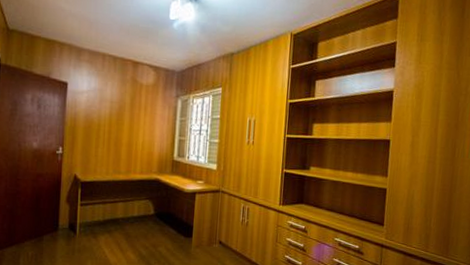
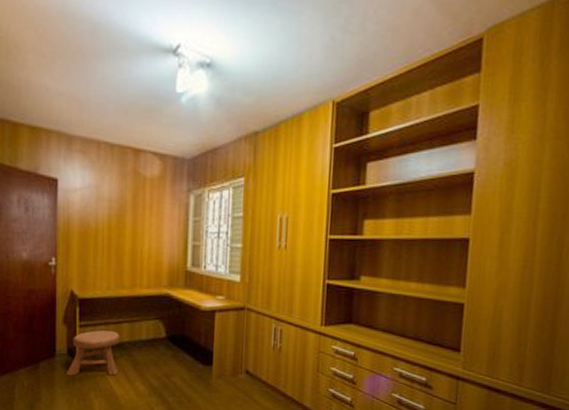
stool: none [67,208,115,247] -> present [66,330,120,376]

